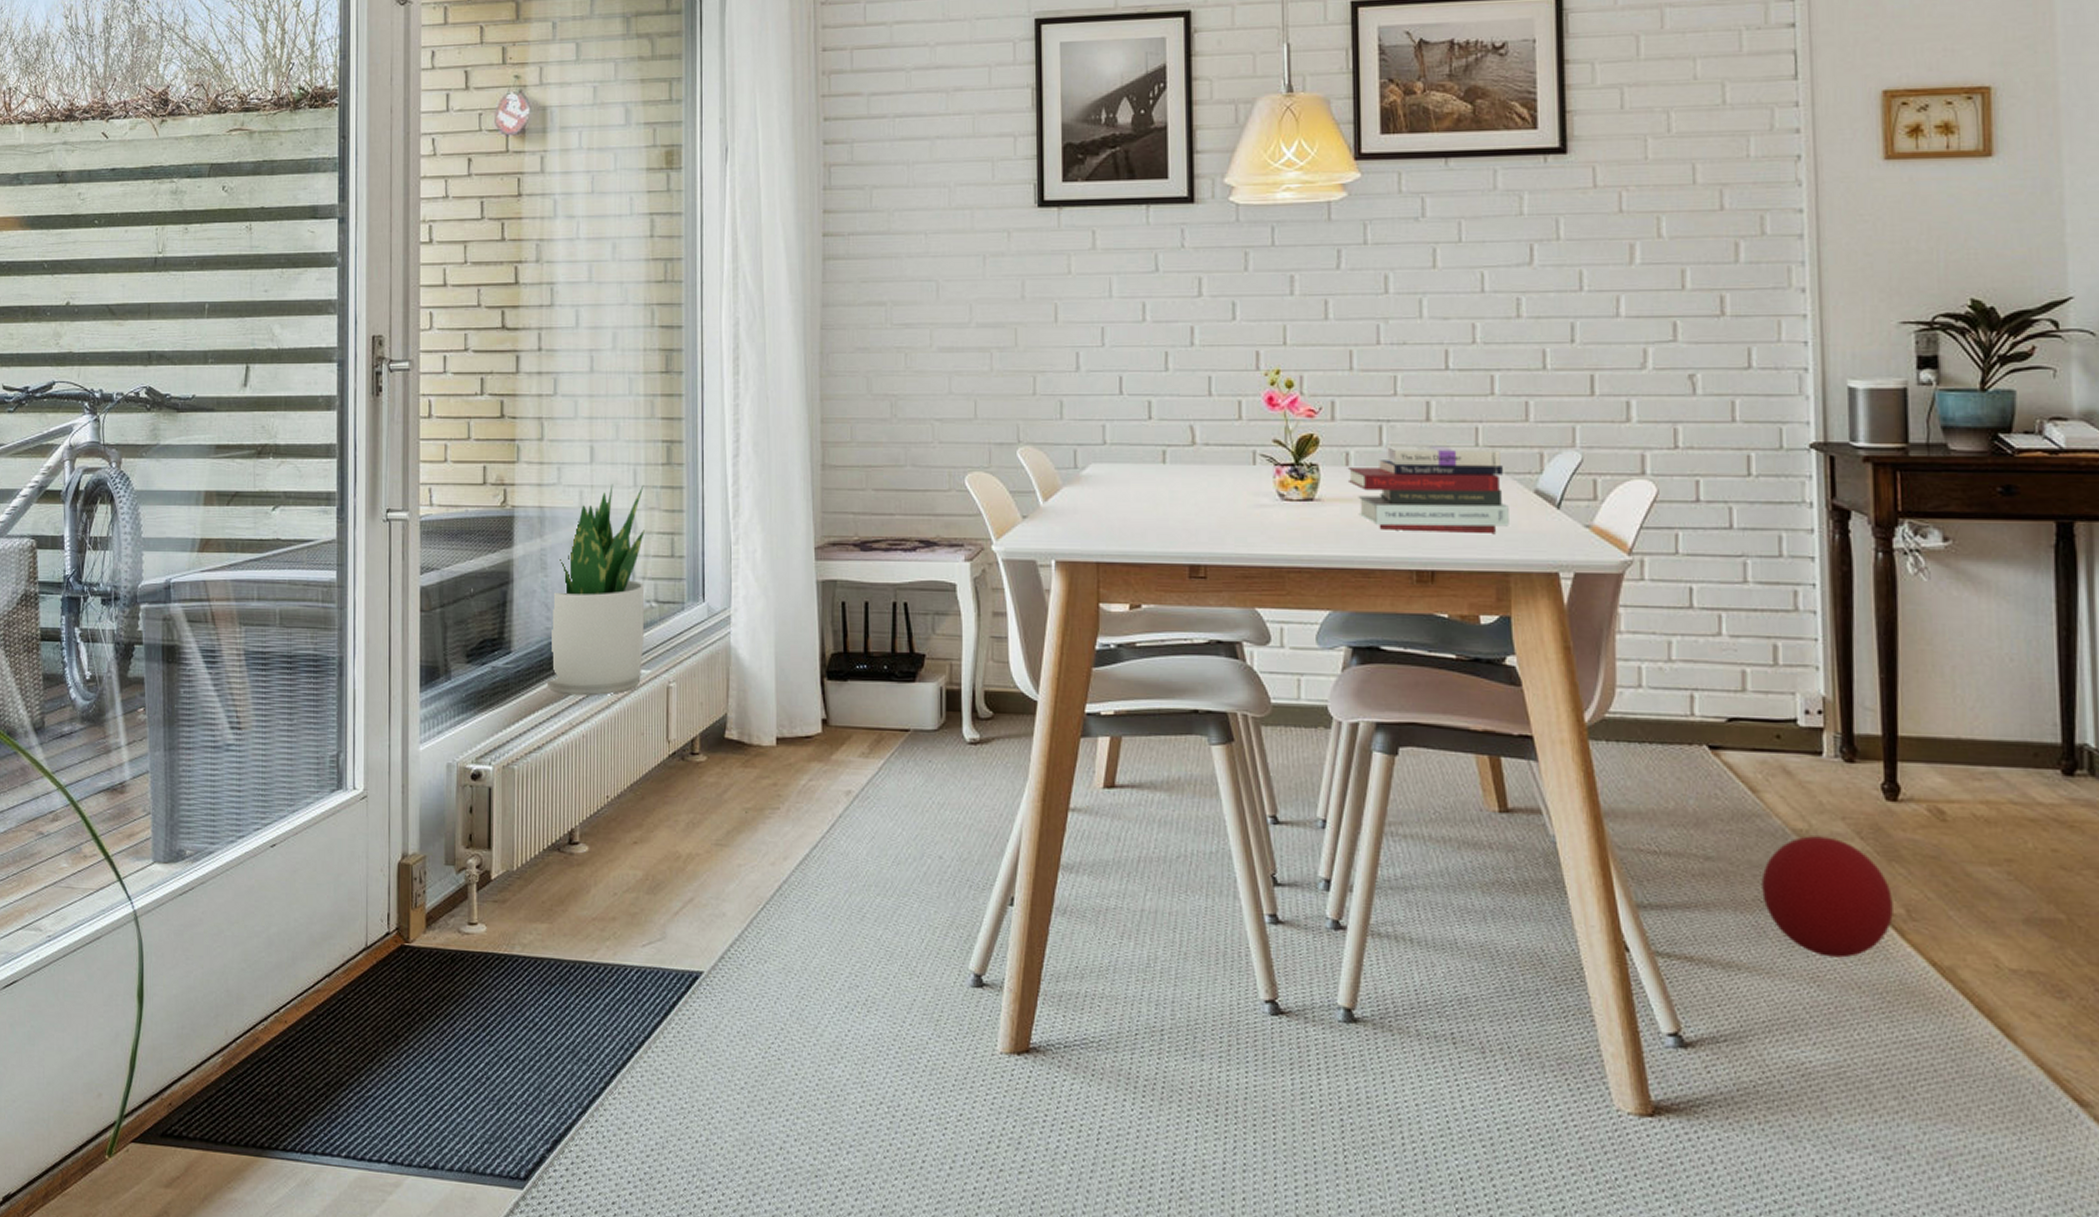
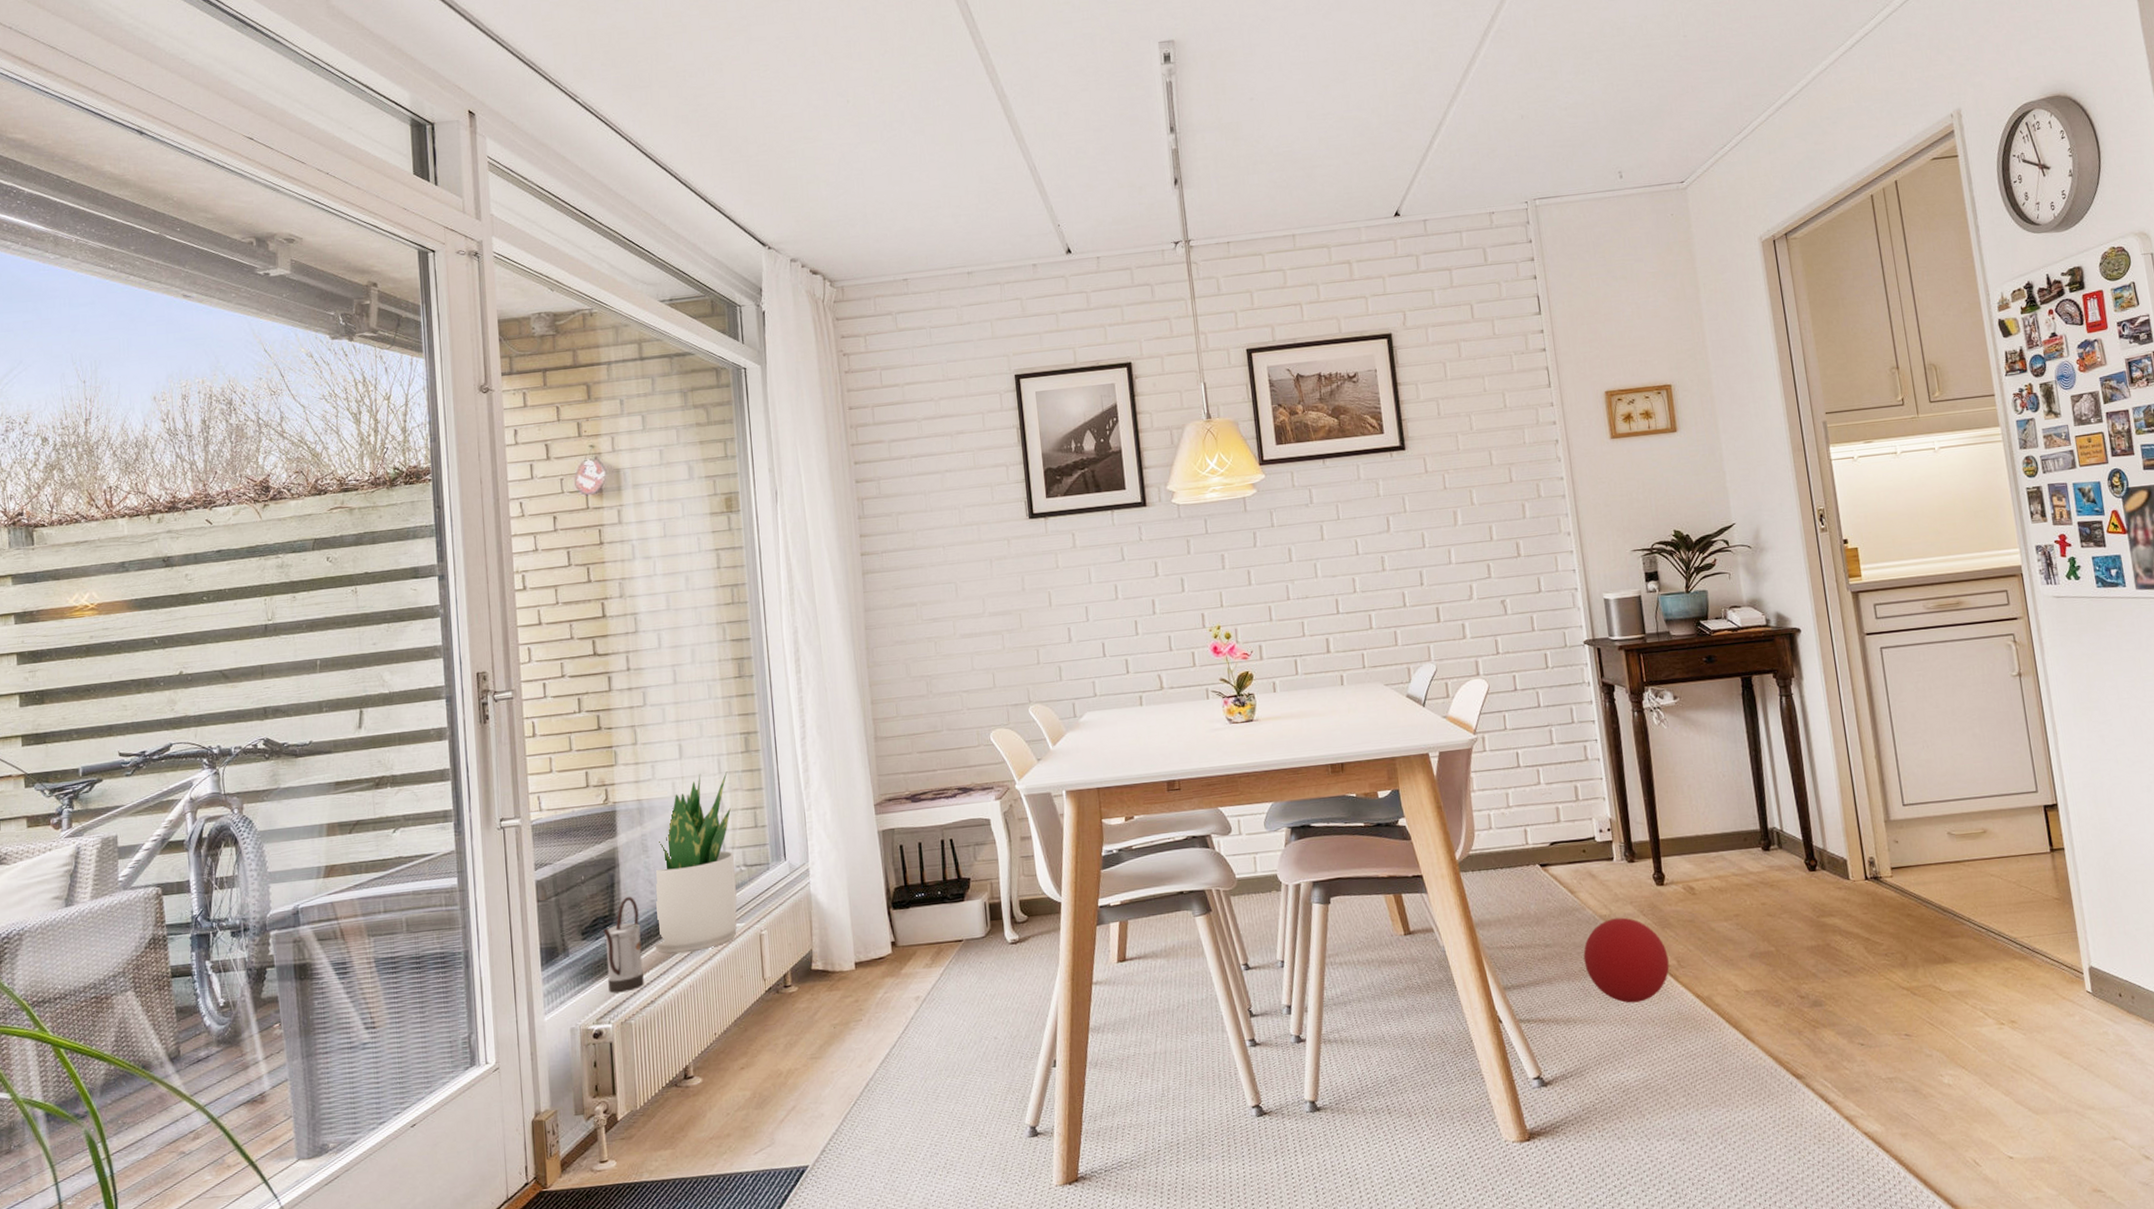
watering can: none [490,620,533,732] -> present [603,897,644,994]
books: present [1347,445,1509,533] -> none [1275,666,1392,737]

